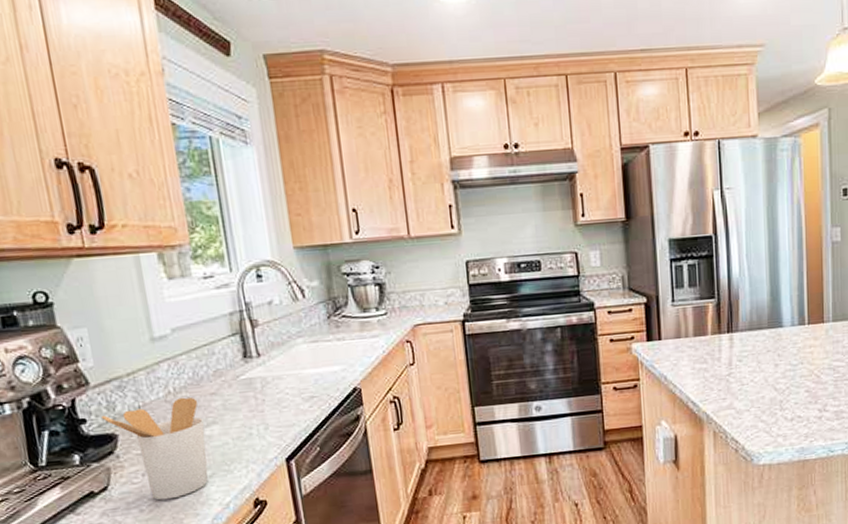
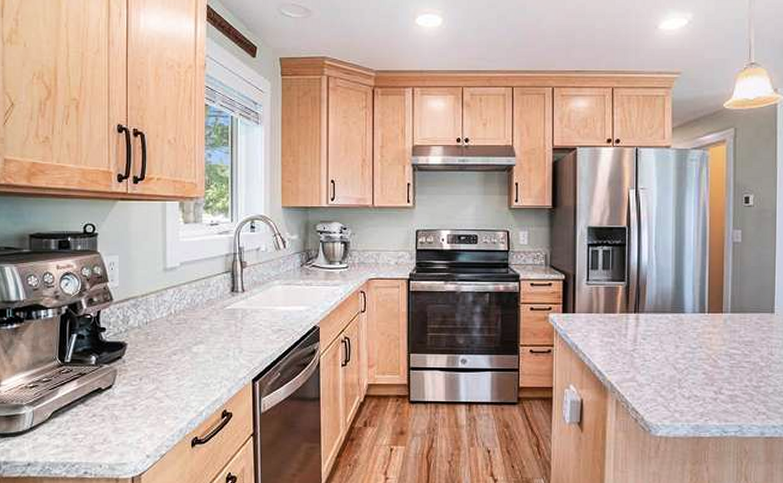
utensil holder: present [102,397,208,501] -> none [118,319,193,402]

